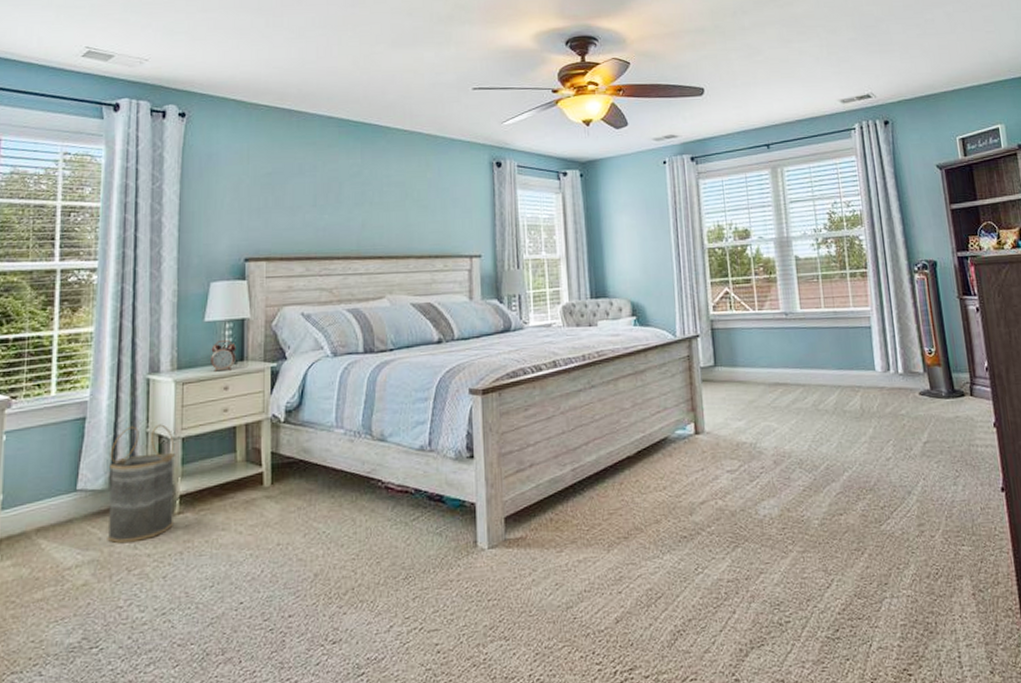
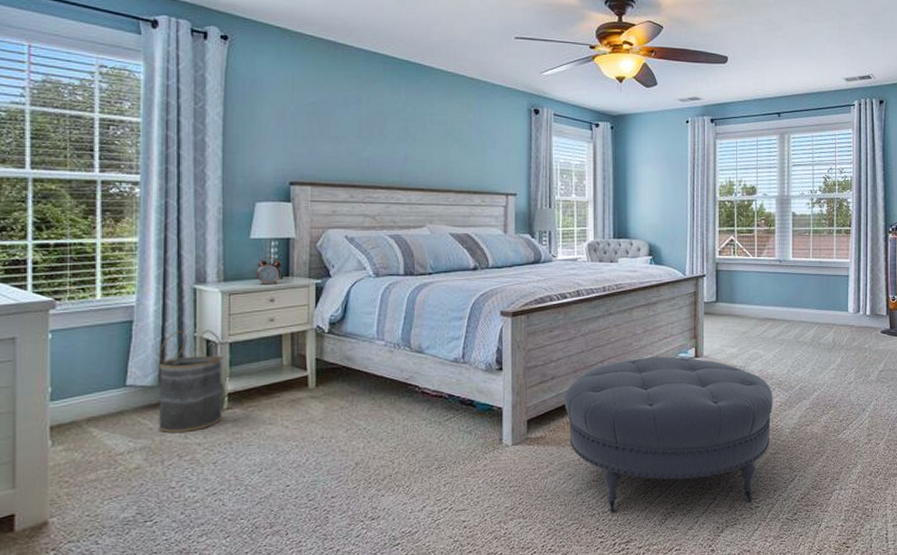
ottoman: none [546,434,796,632] -> present [564,356,773,513]

